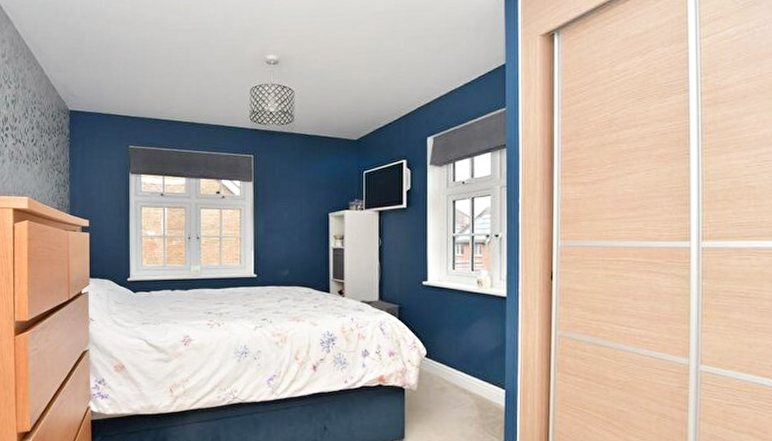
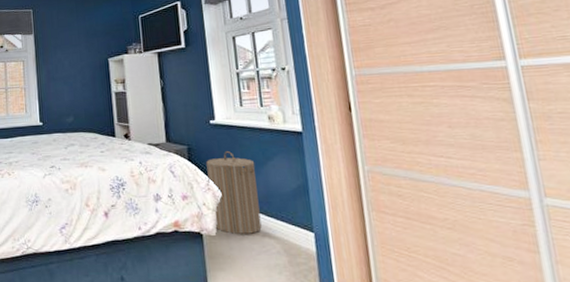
laundry hamper: none [415,312,460,389] -> present [206,151,262,234]

